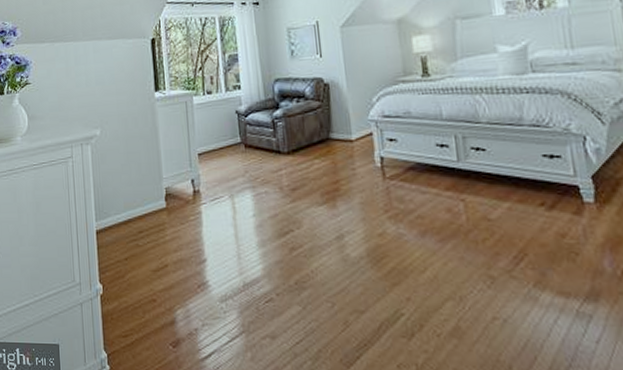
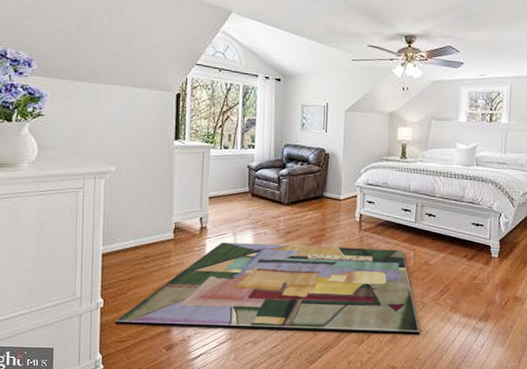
area rug: none [115,201,494,324] -> present [114,242,420,335]

